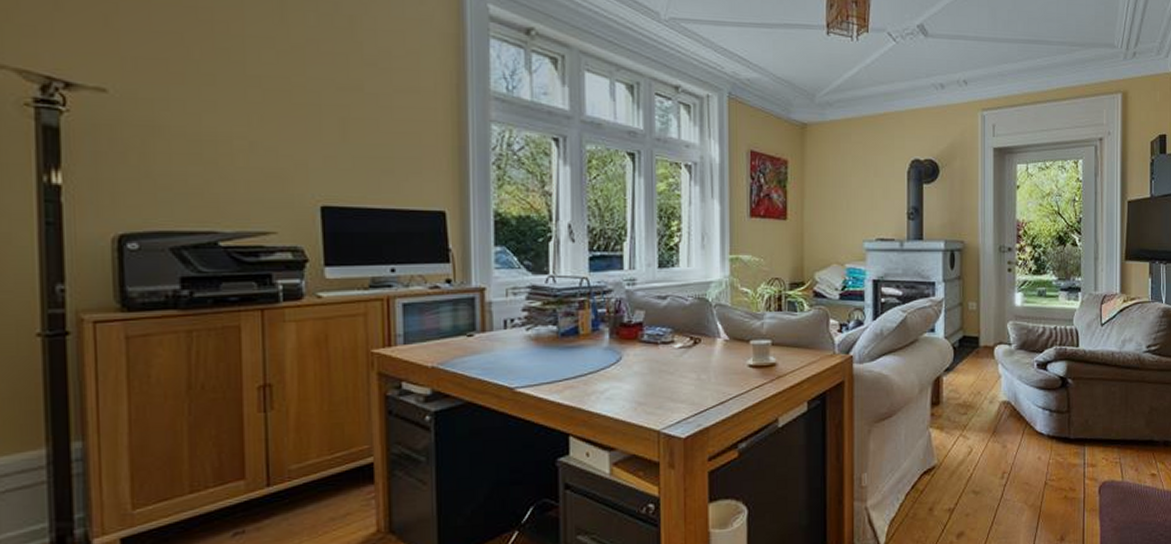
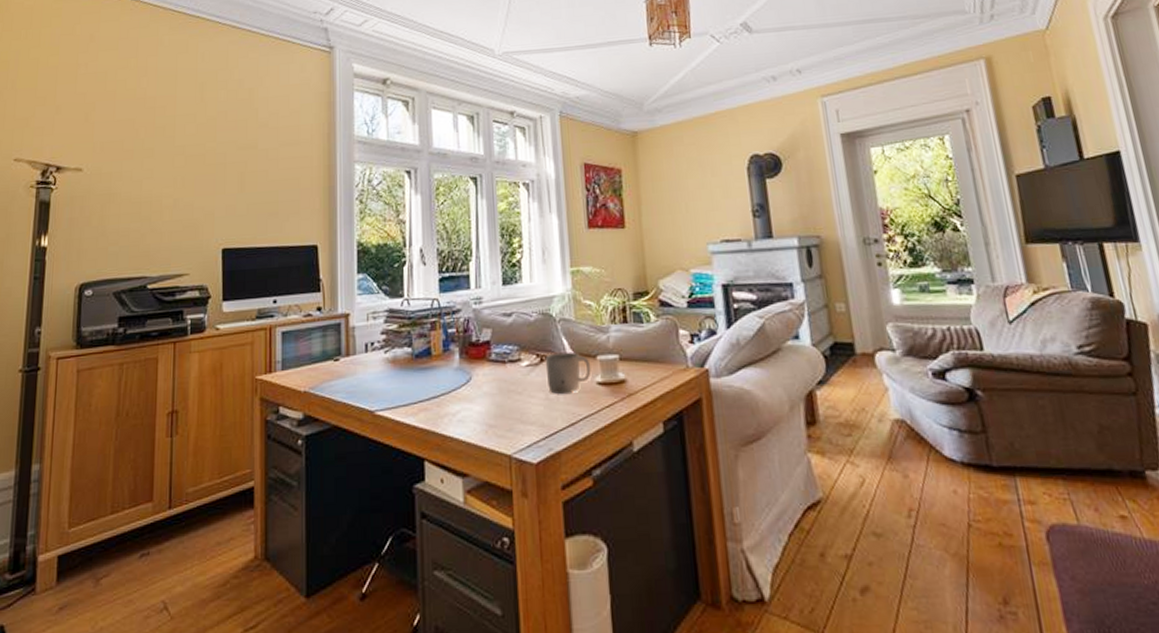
mug: none [698,336,744,375] -> present [545,351,591,394]

